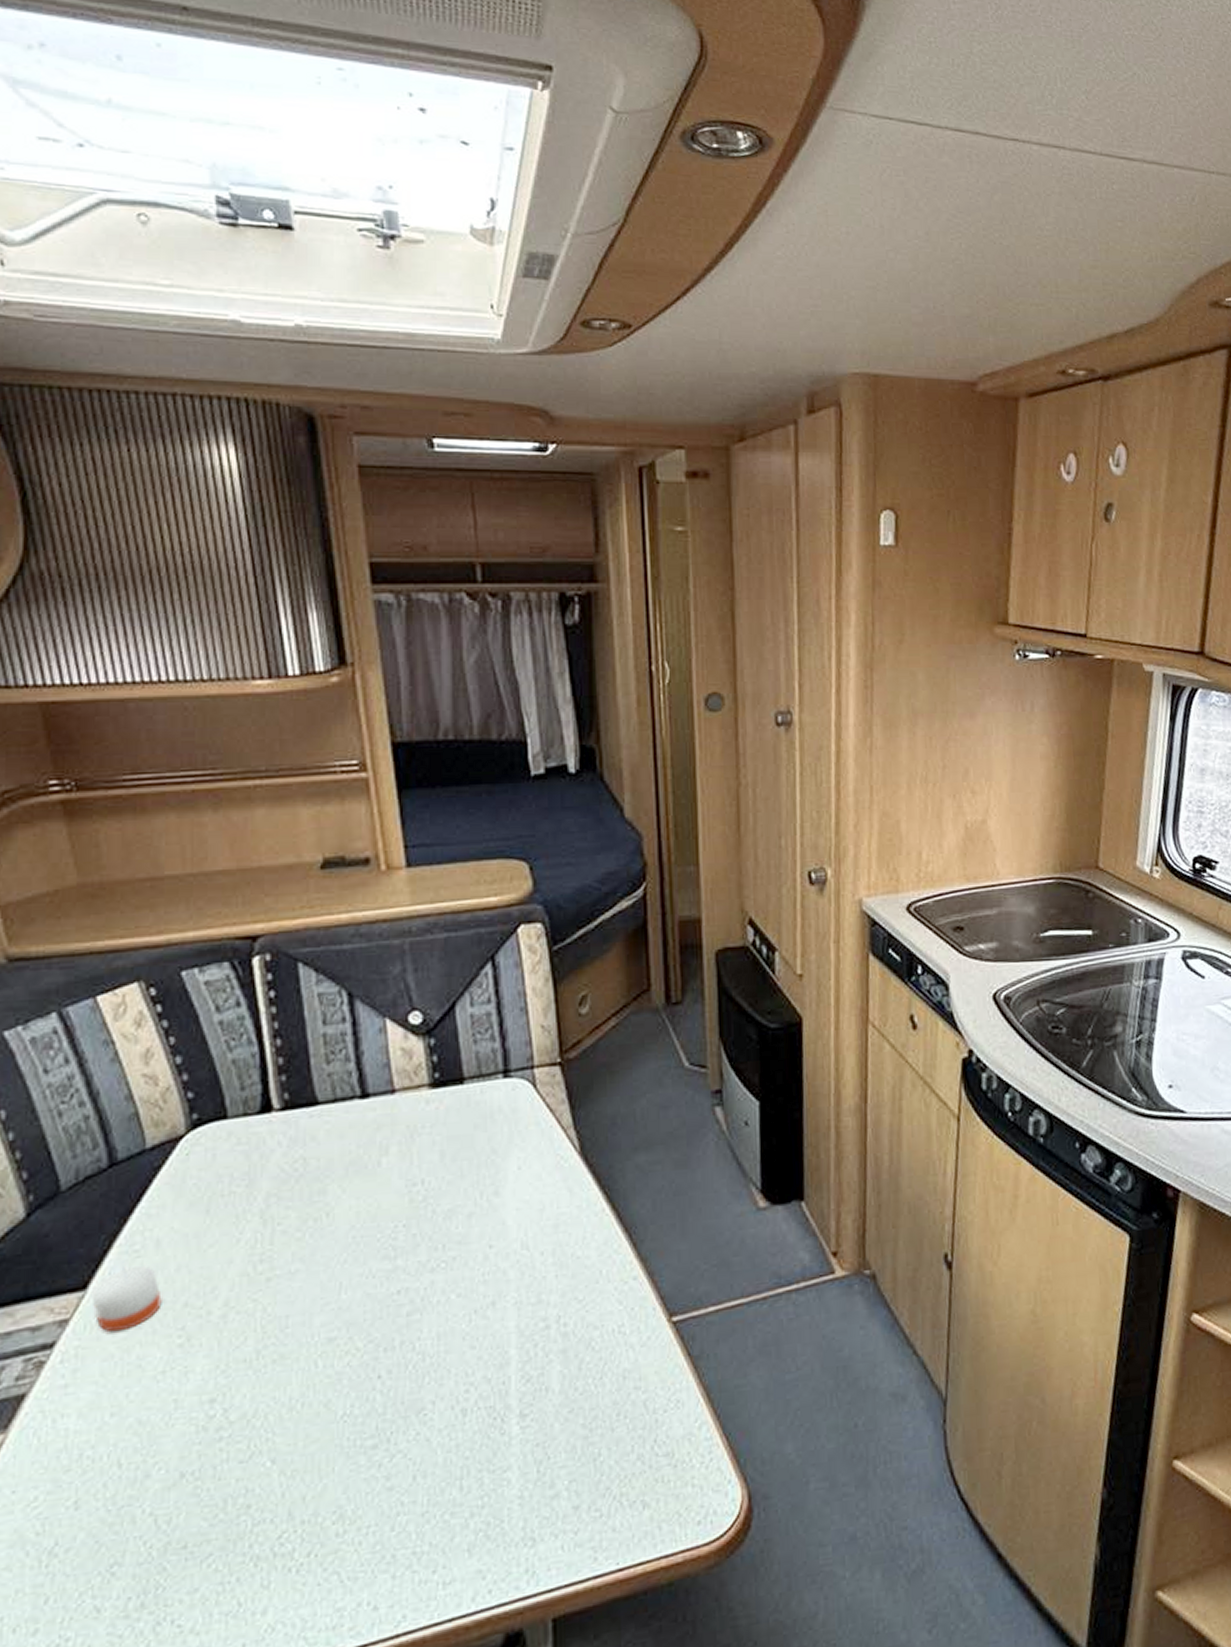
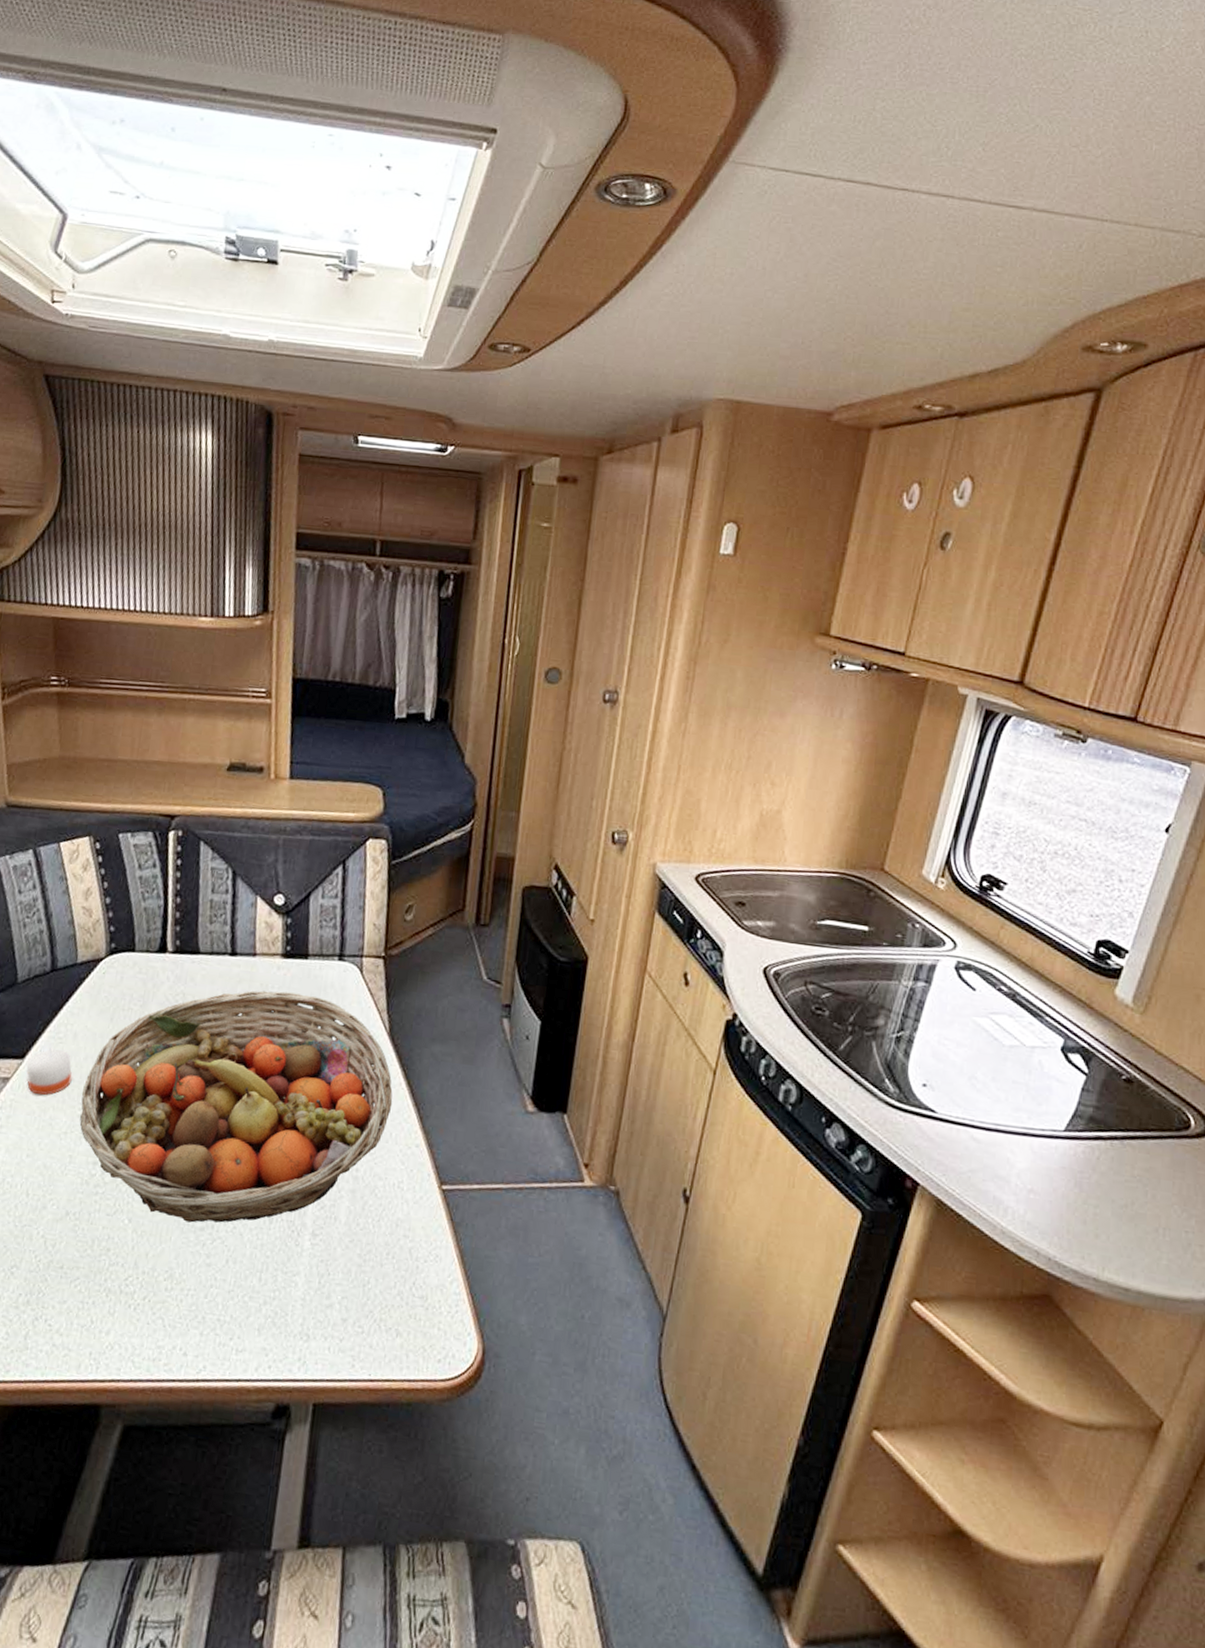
fruit basket: none [178,1127,597,1444] -> present [79,990,393,1223]

